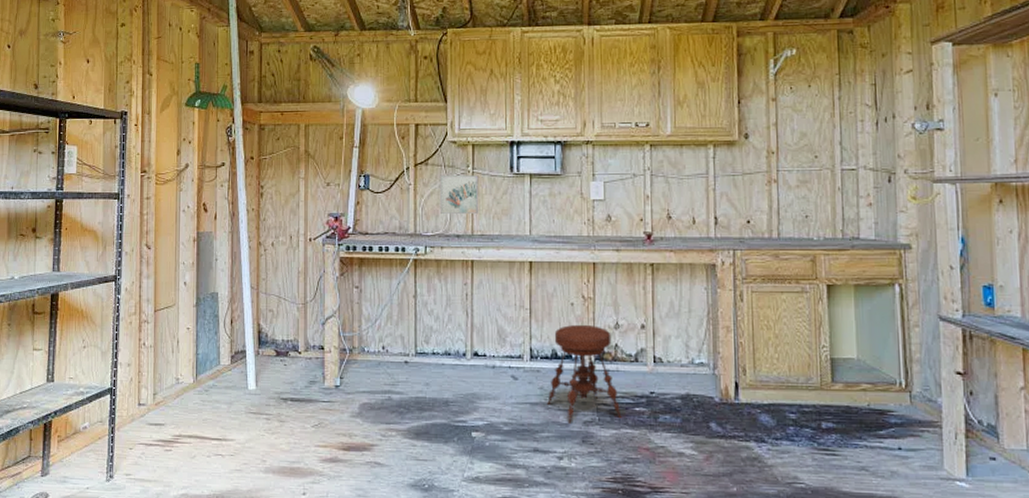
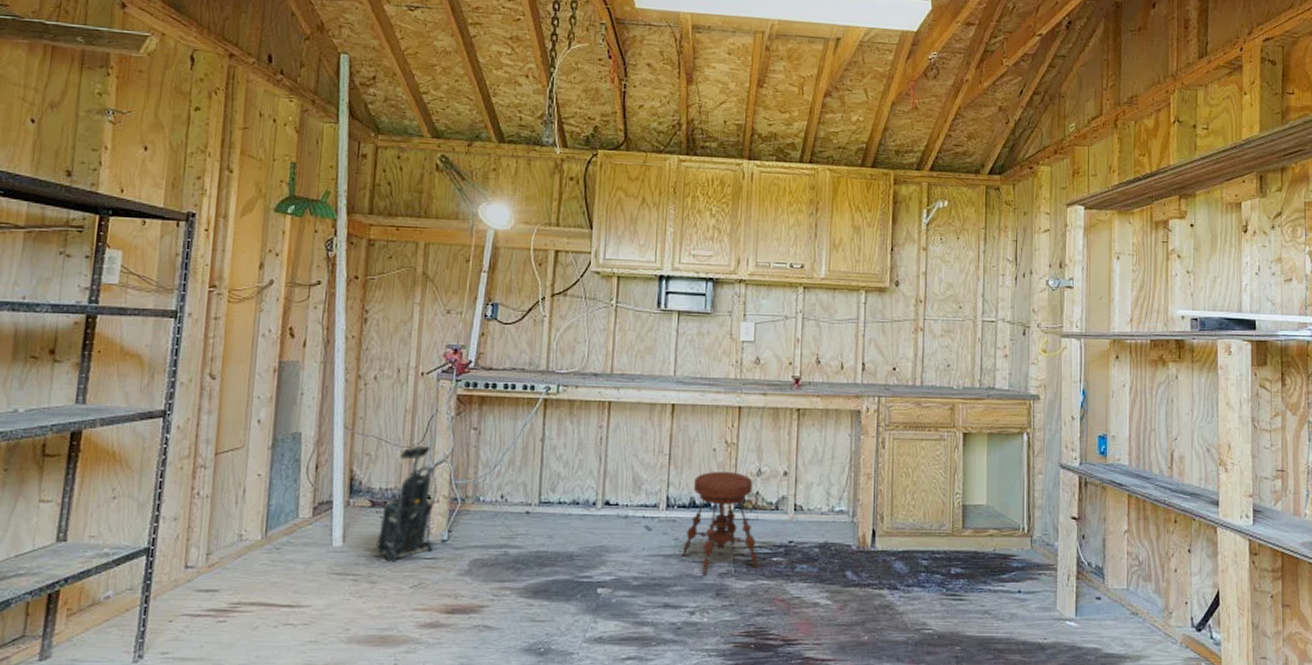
vacuum cleaner: none [283,302,329,404] -> present [376,445,437,562]
wall art: present [439,175,479,214] -> none [576,308,623,351]

